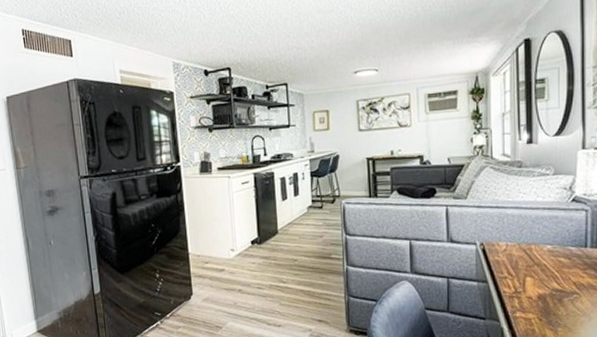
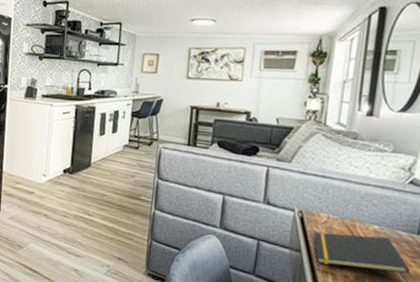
notepad: none [497,254,584,290] -> present [314,232,411,274]

